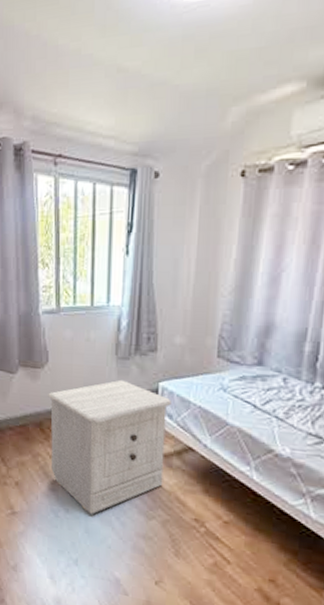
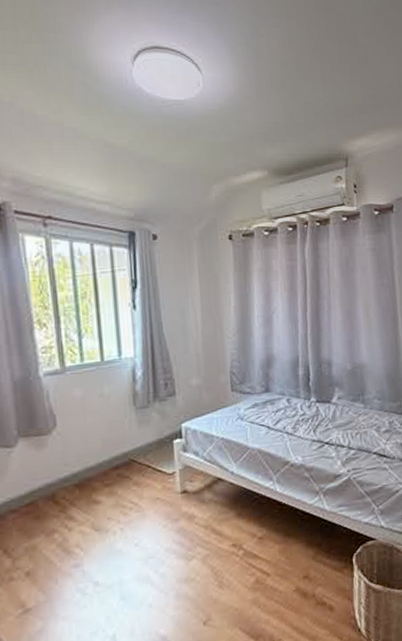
nightstand: present [48,379,172,514] -> none [59,428,198,578]

